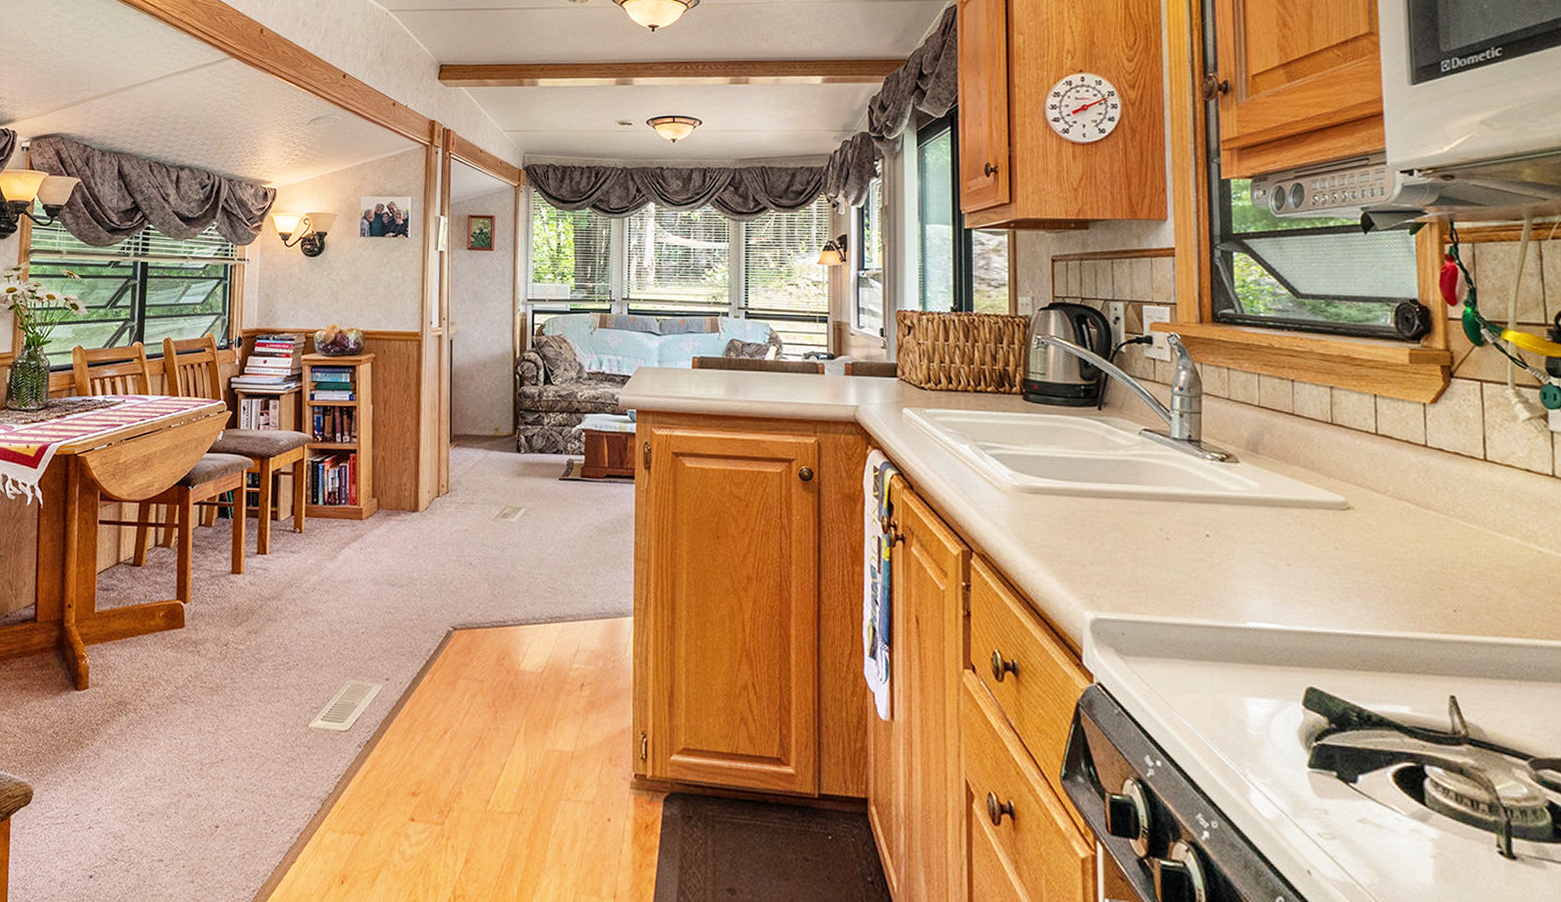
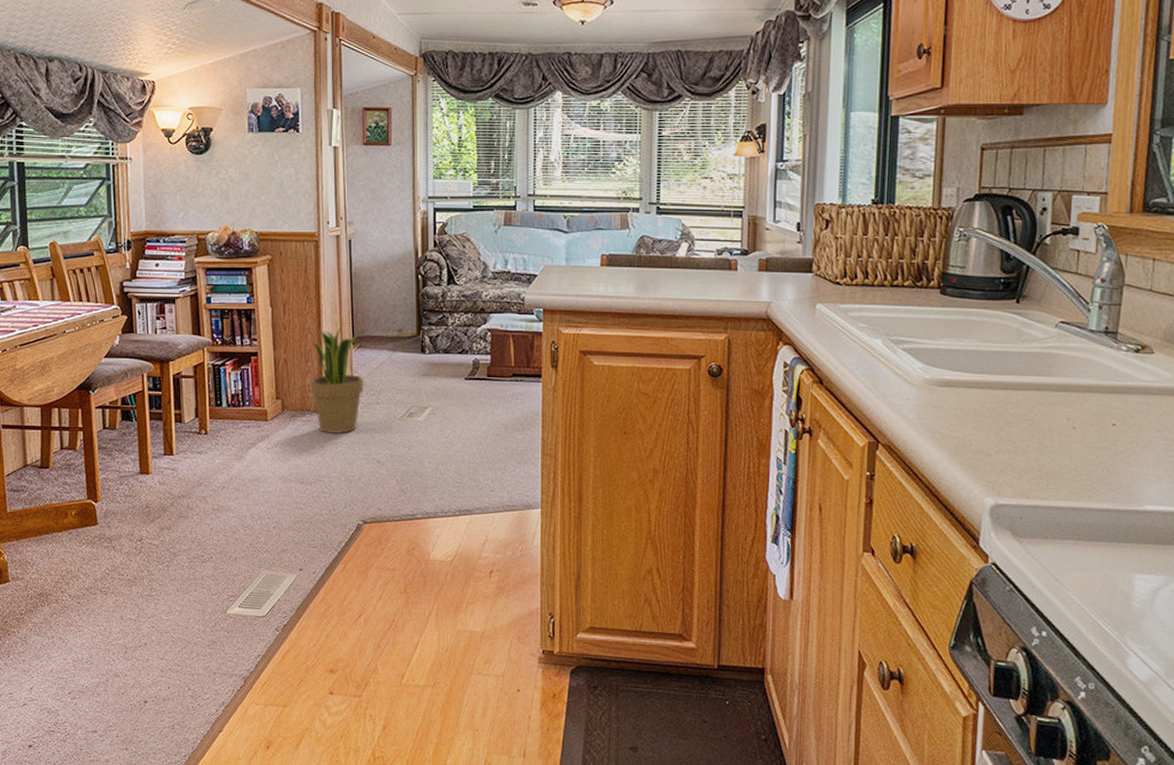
potted plant: none [407,425,465,534] -> present [311,327,367,434]

